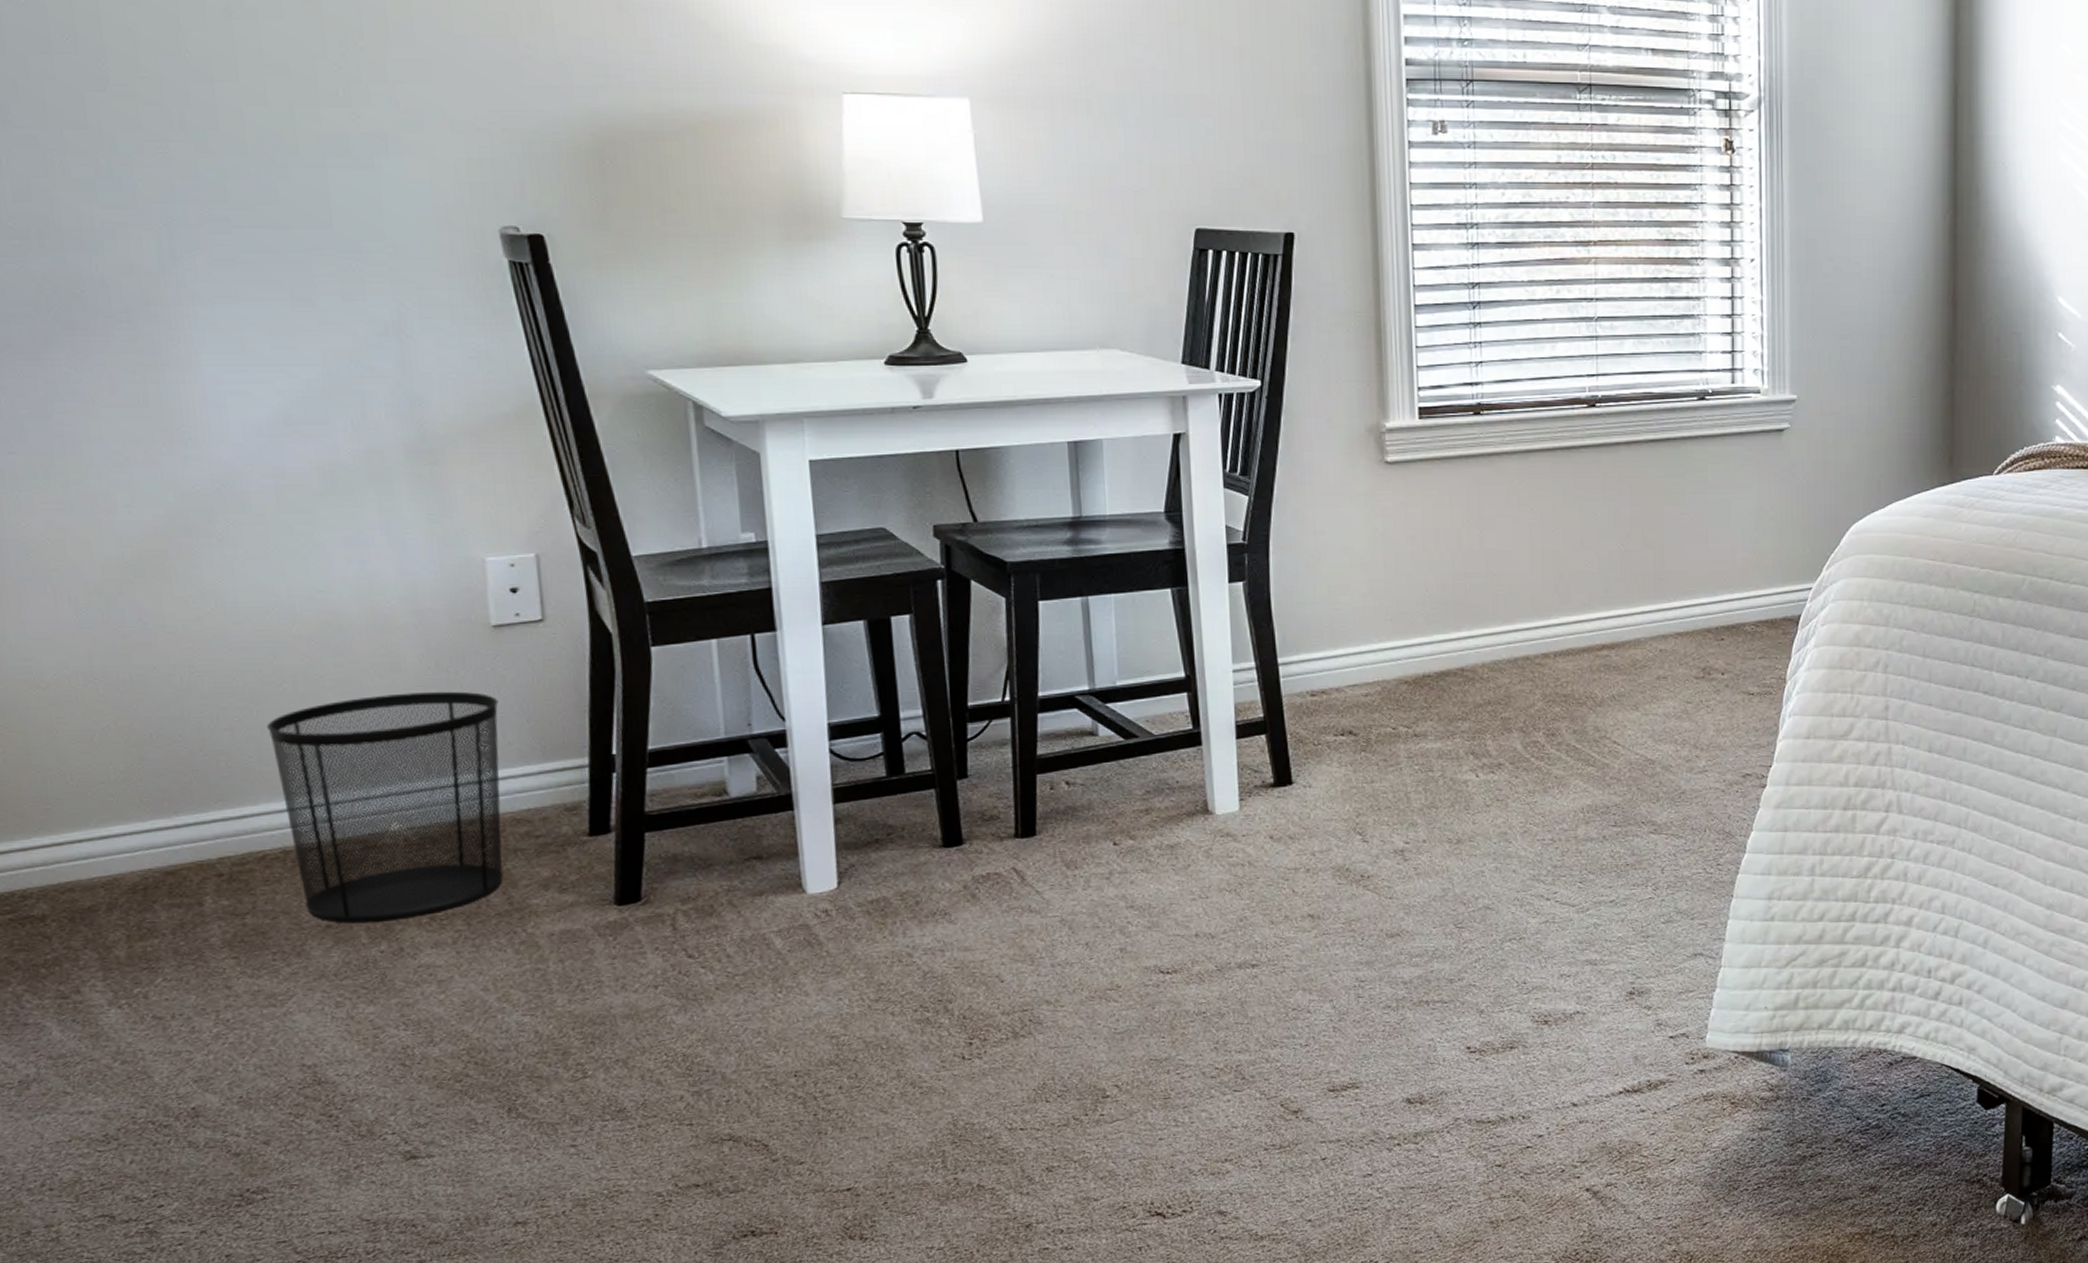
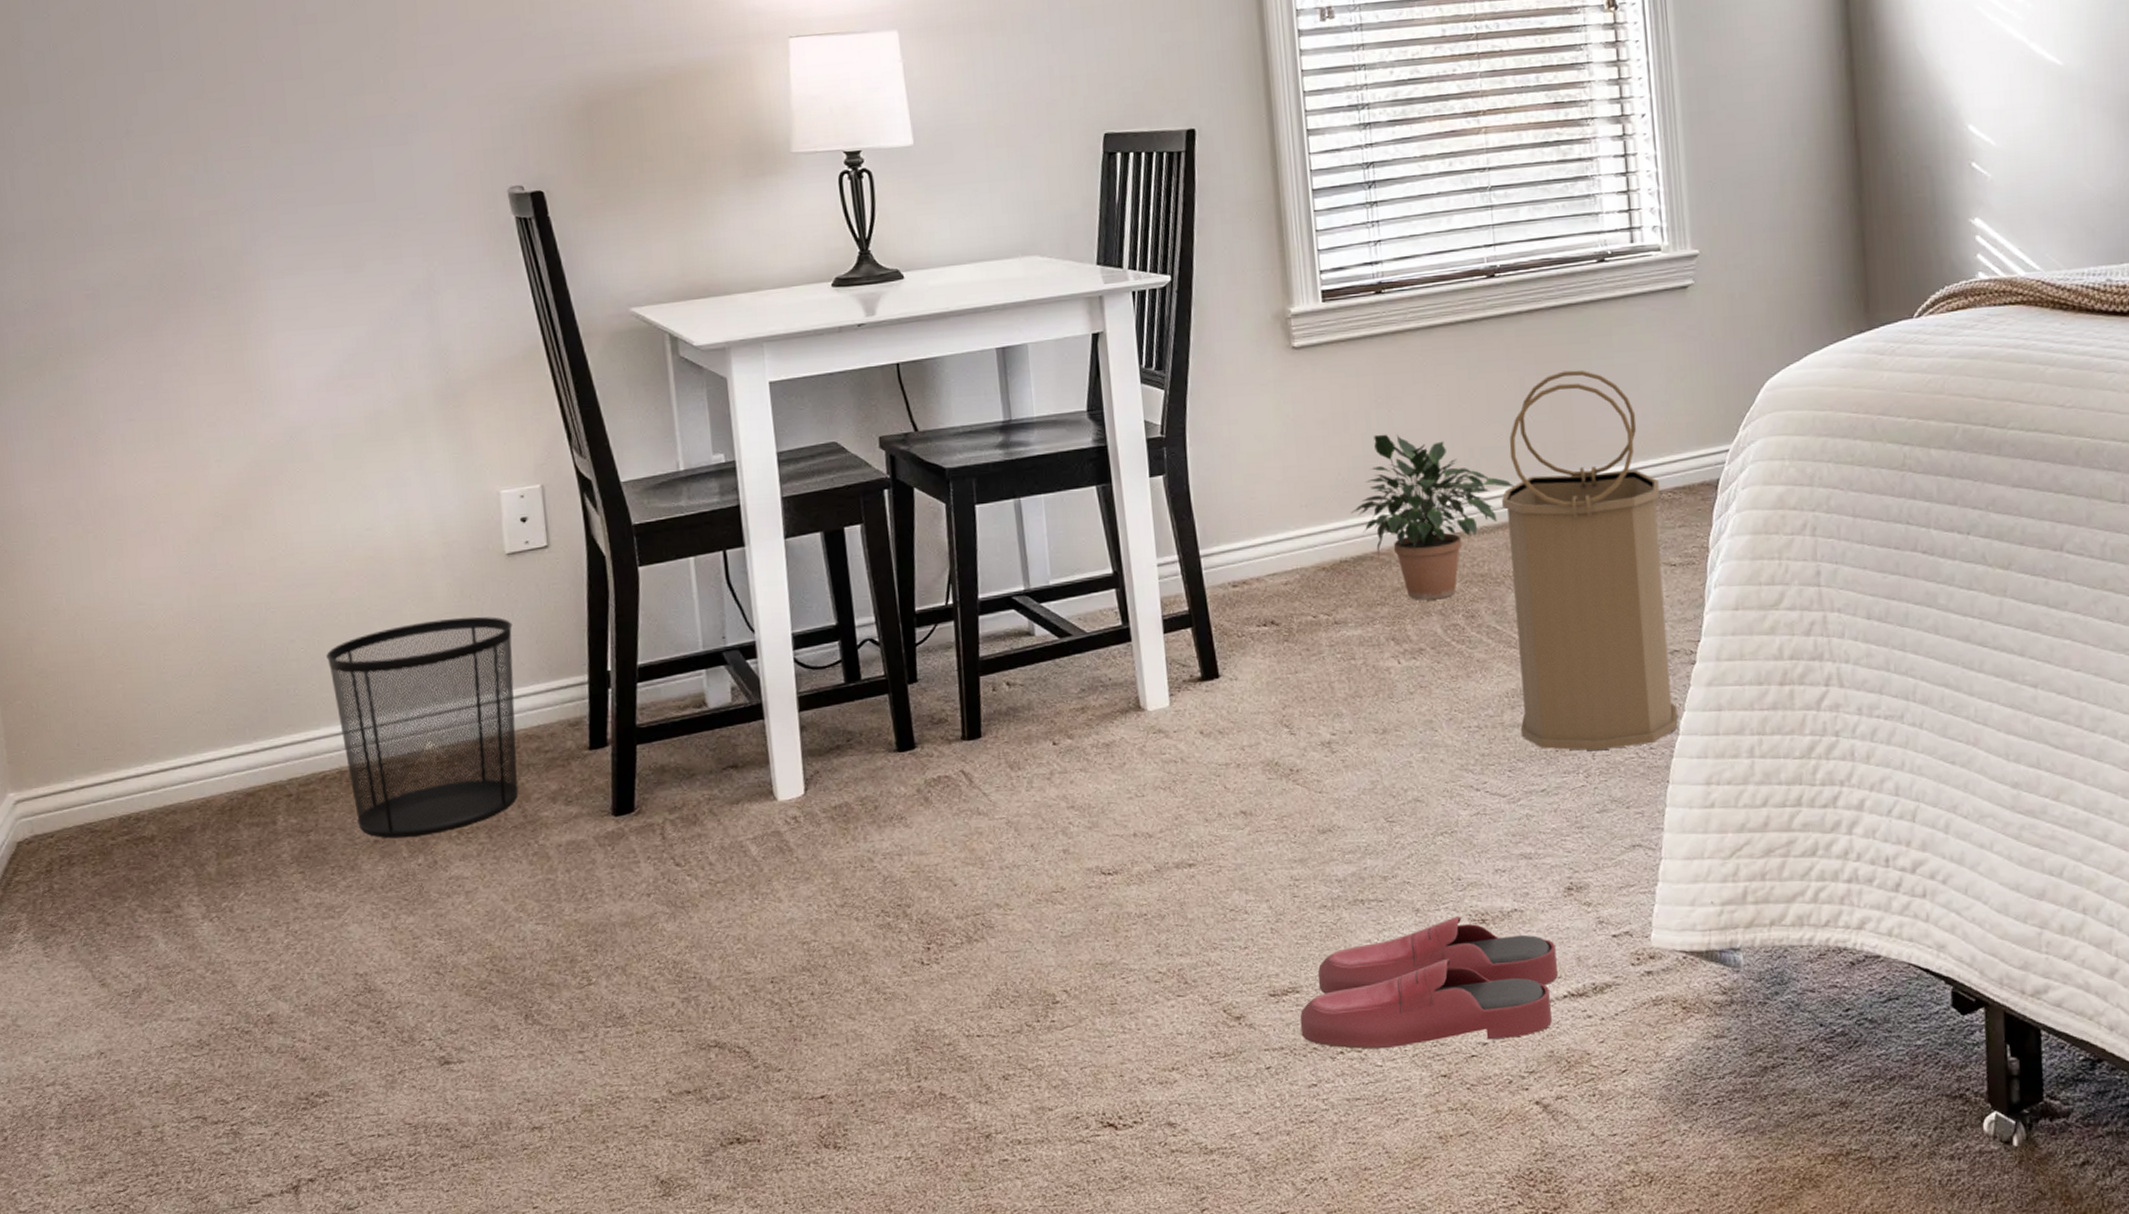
slippers: none [1358,1018,1615,1141] -> present [1300,916,1558,1049]
potted plant: none [1437,553,1602,717] -> present [1351,434,1514,601]
basket: none [1588,503,1745,866] -> present [1501,369,1678,751]

